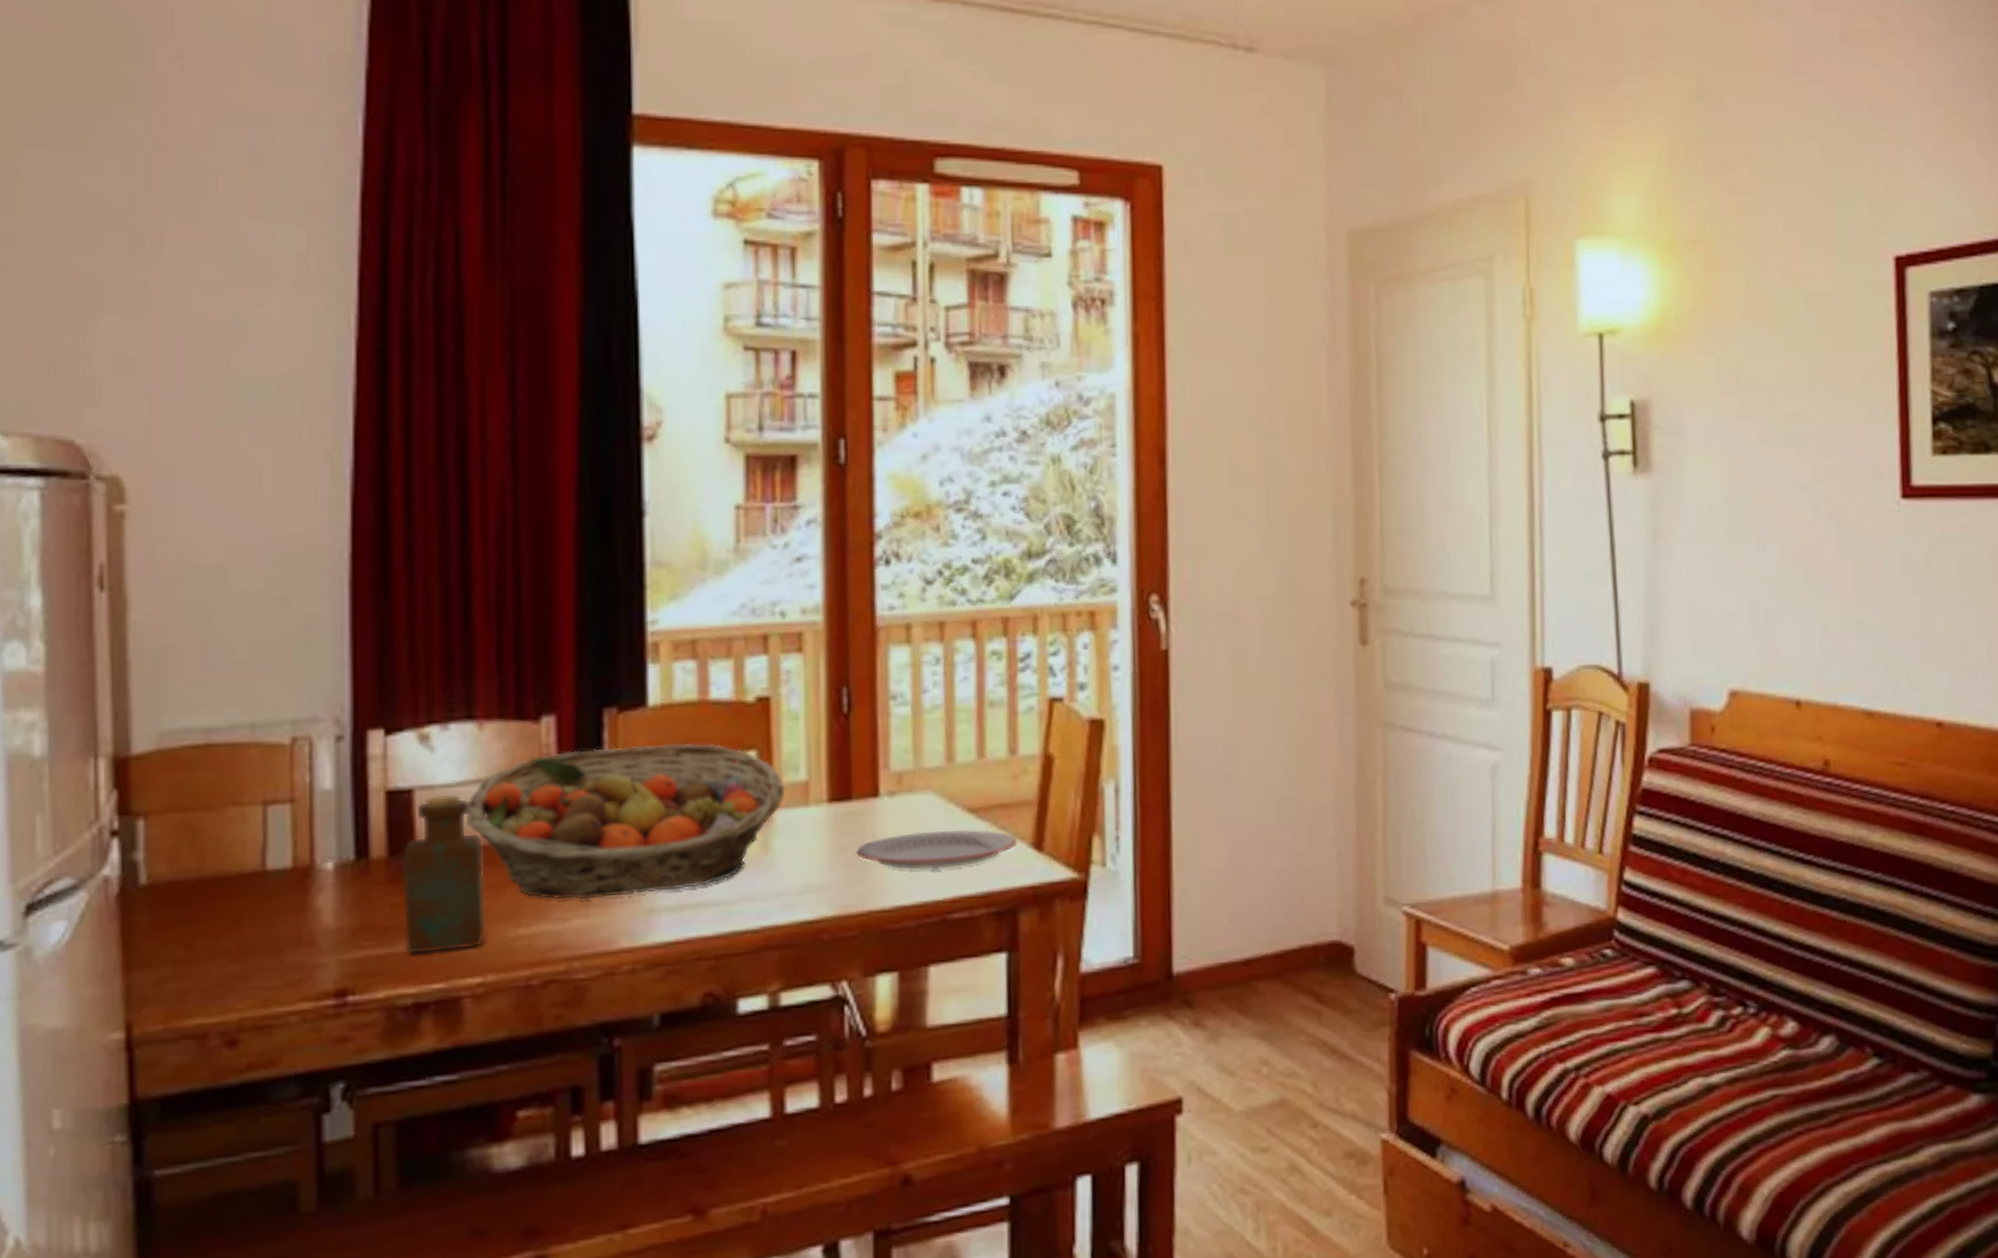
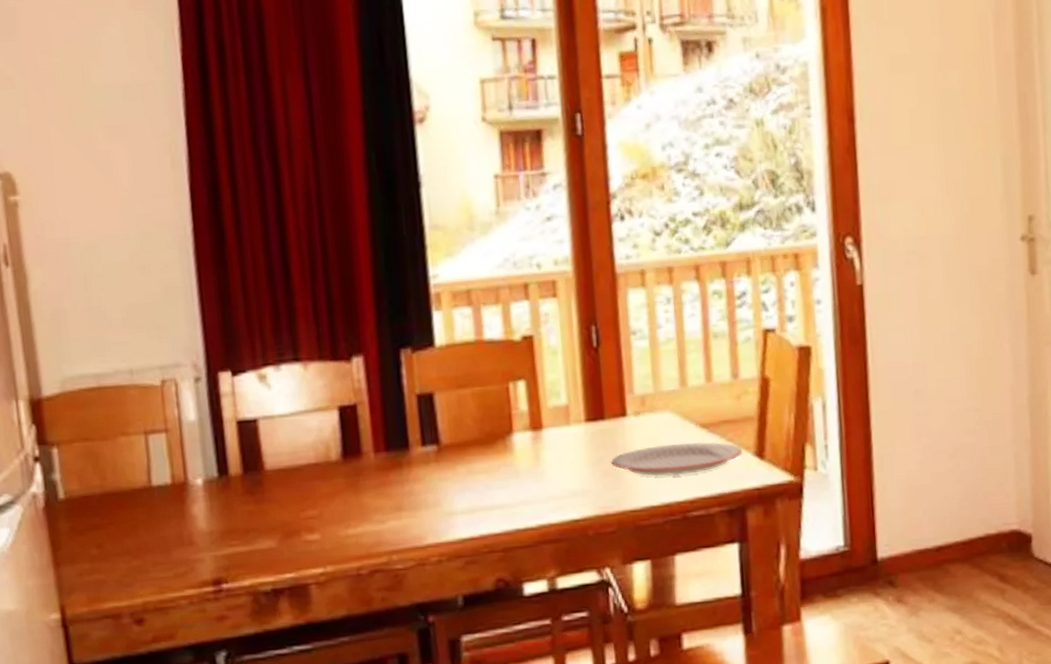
bottle: present [402,794,487,955] -> none [253,422,324,551]
fruit basket: present [465,743,785,900] -> none [300,375,550,506]

